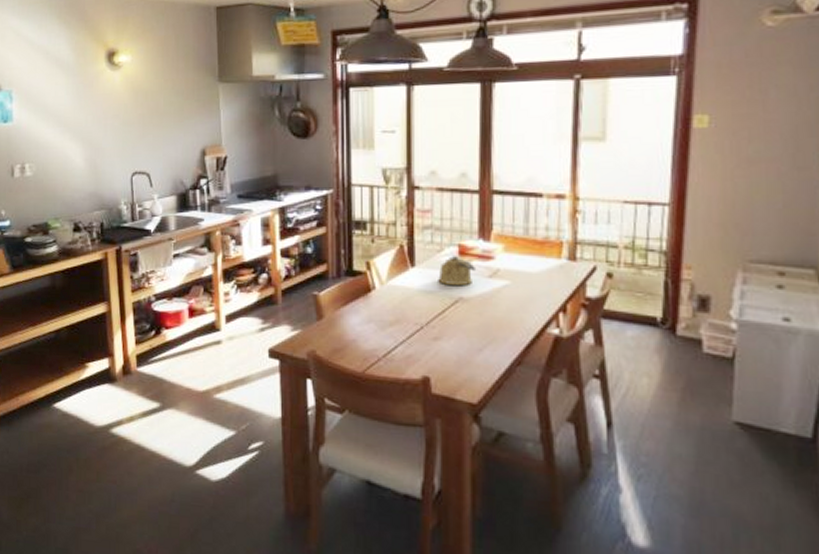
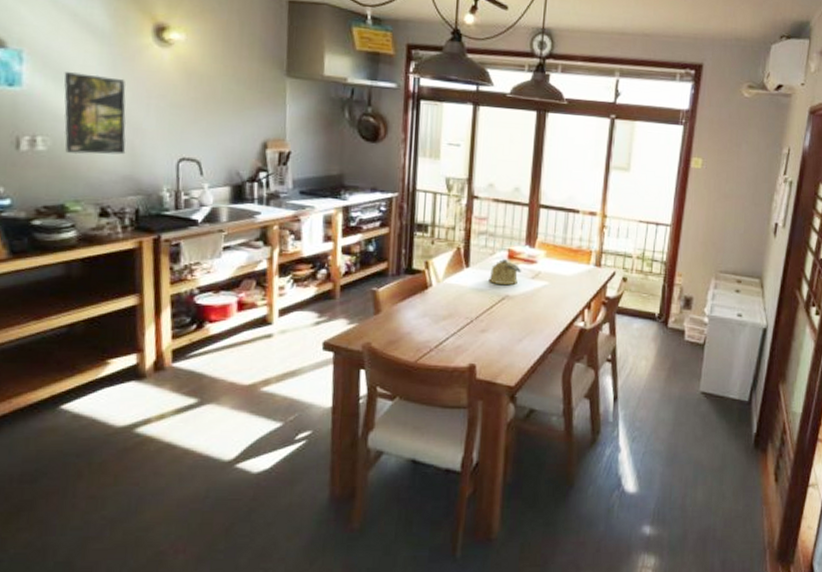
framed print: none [42,103,91,177] -> present [64,72,126,155]

